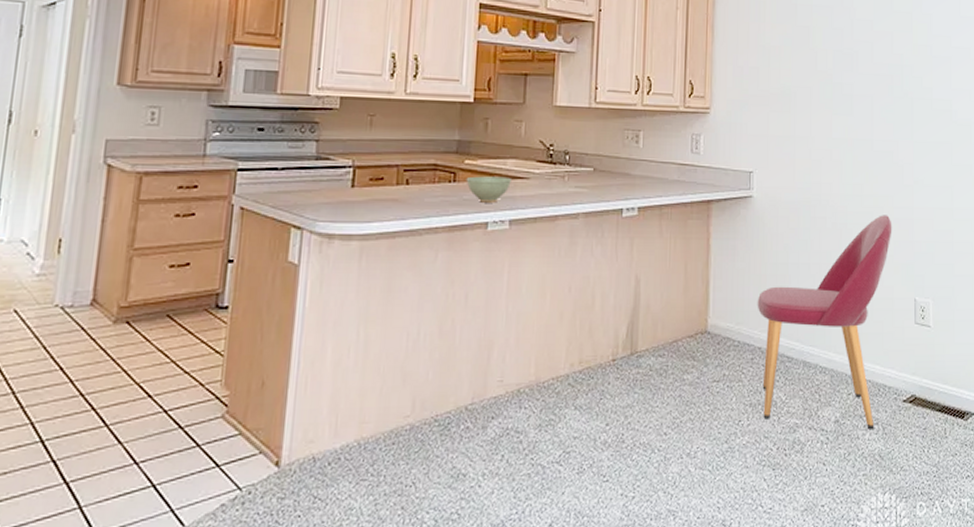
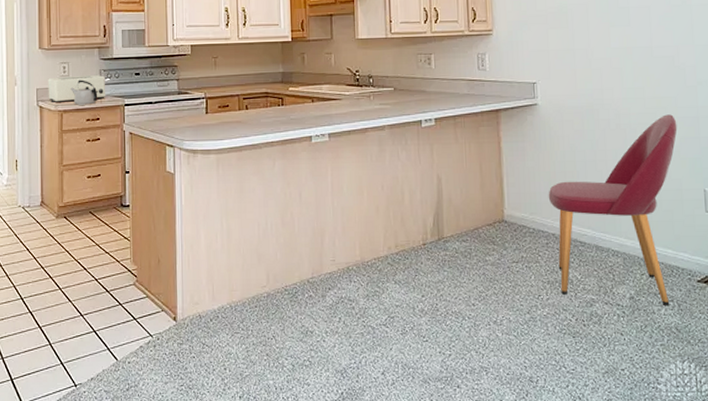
toaster: none [122,125,213,162] -> present [48,74,106,103]
kettle: none [159,131,200,168] -> present [70,80,98,106]
bowl: present [466,176,513,203] -> none [291,99,328,121]

